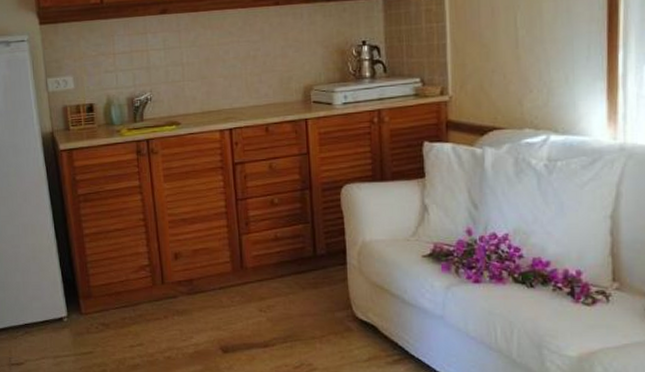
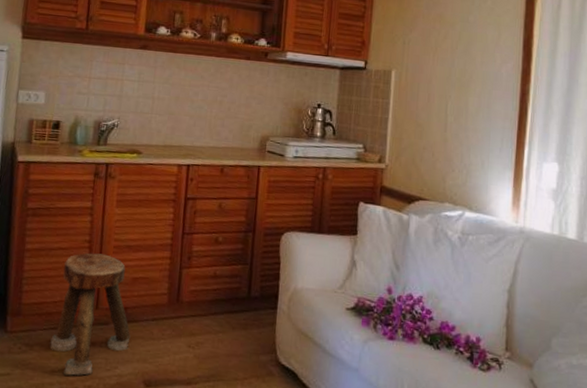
stool: none [124,230,201,349] -> present [49,253,131,376]

